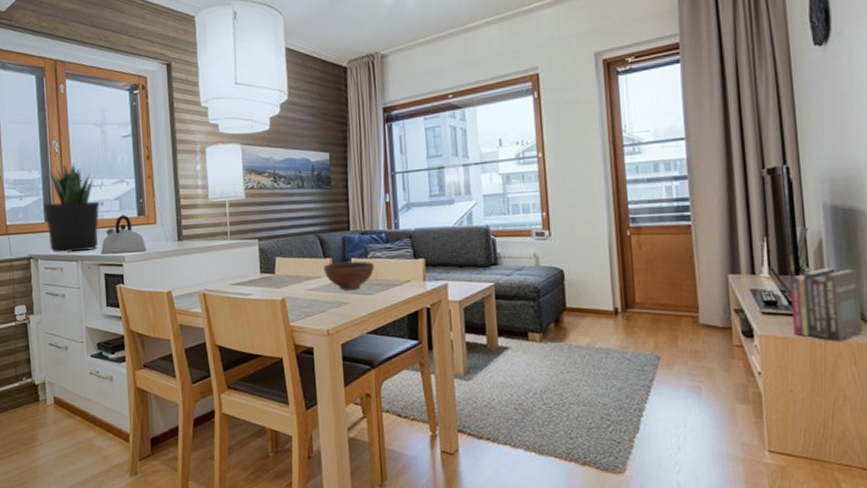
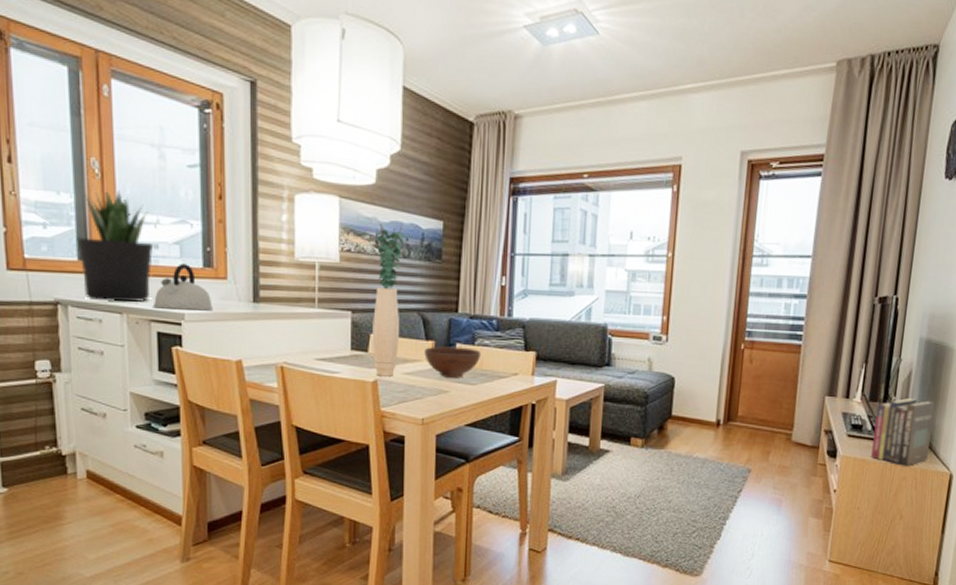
vase: none [273,161,301,294] -> present [372,223,404,377]

